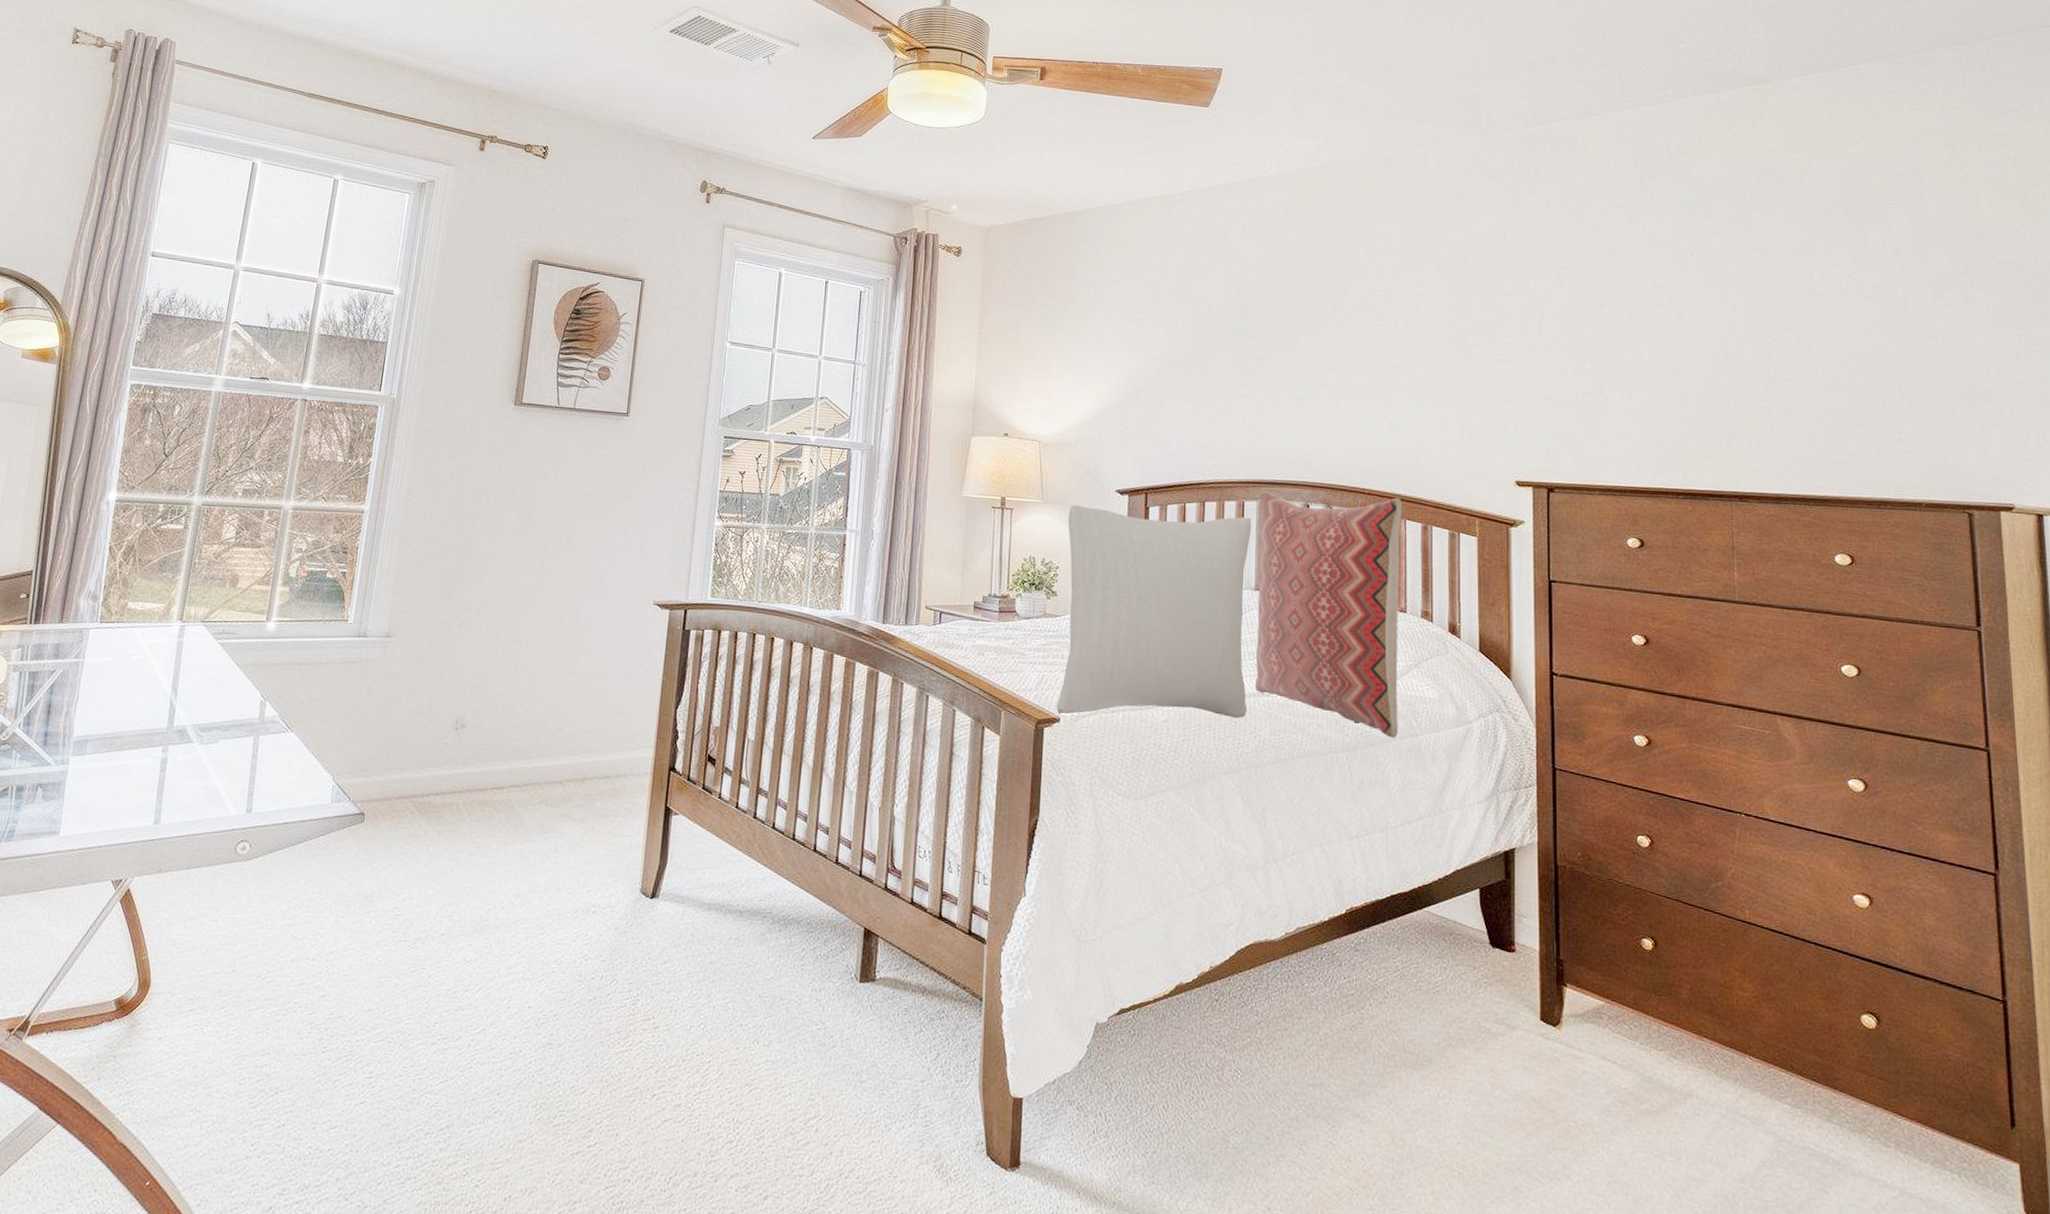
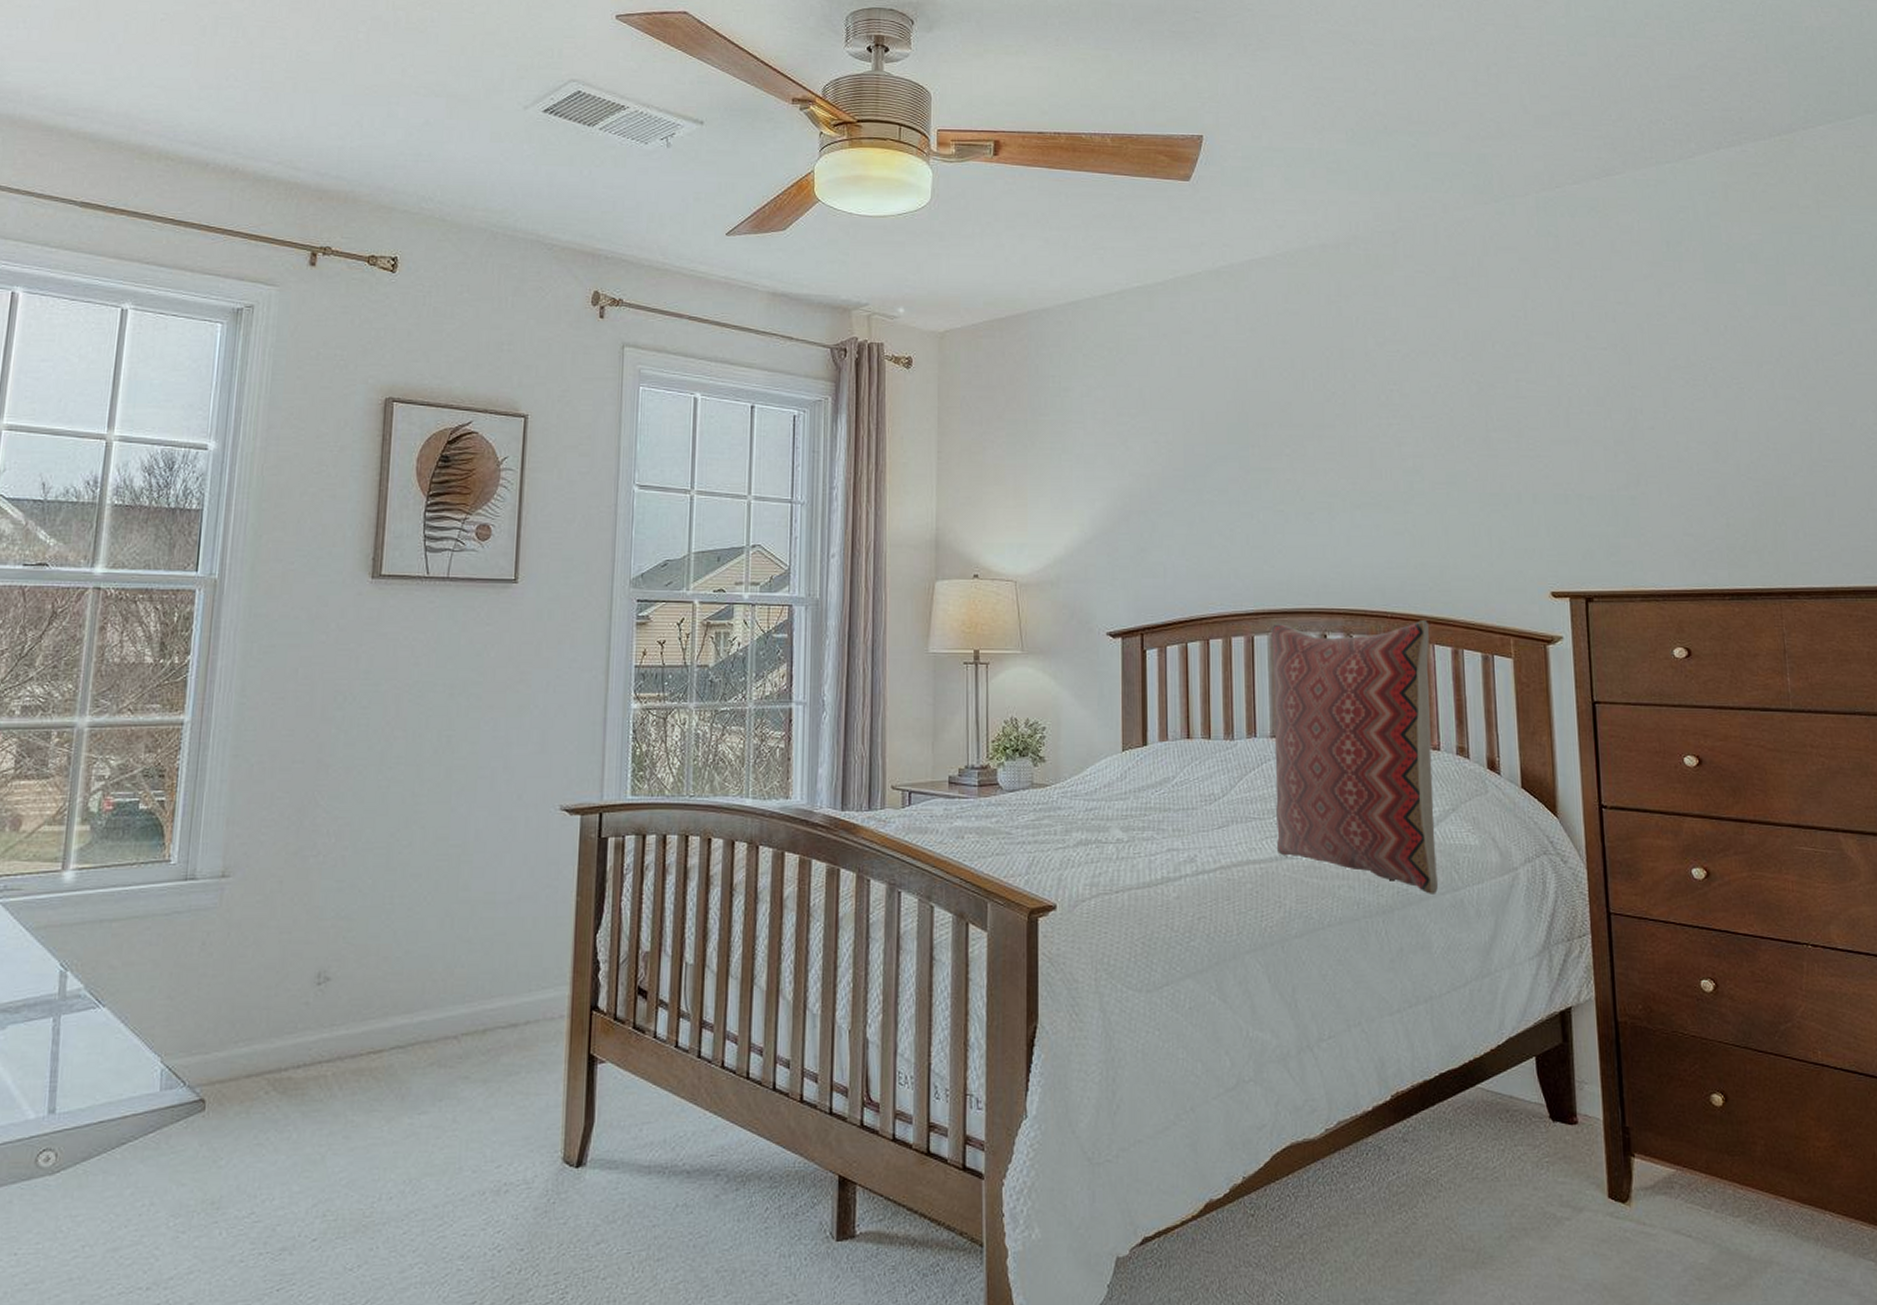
pillow: present [1056,504,1252,718] -> none [1051,653,1270,901]

